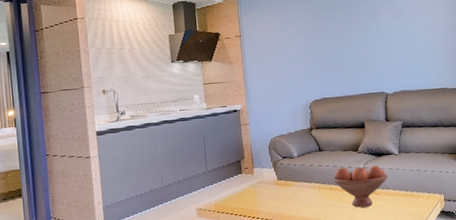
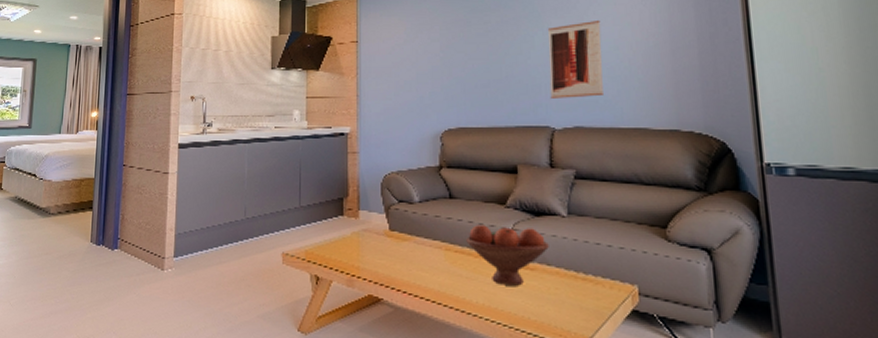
wall art: none [379,12,418,72] -> present [547,19,603,98]

